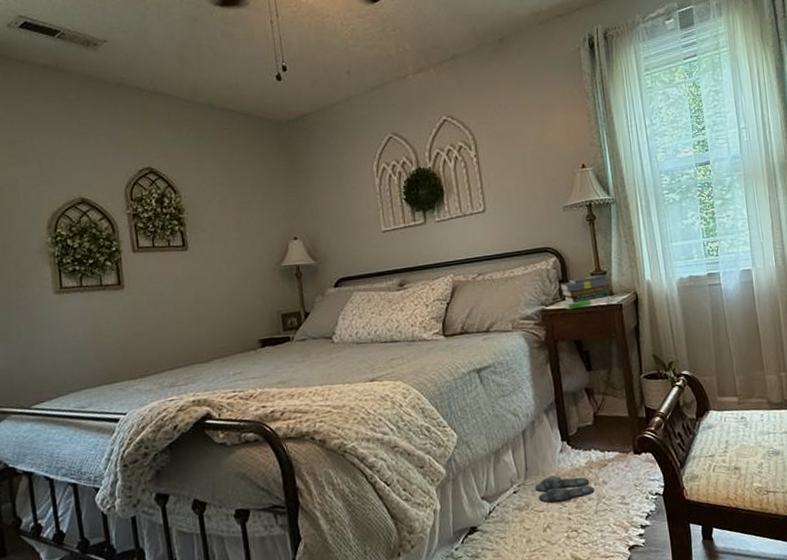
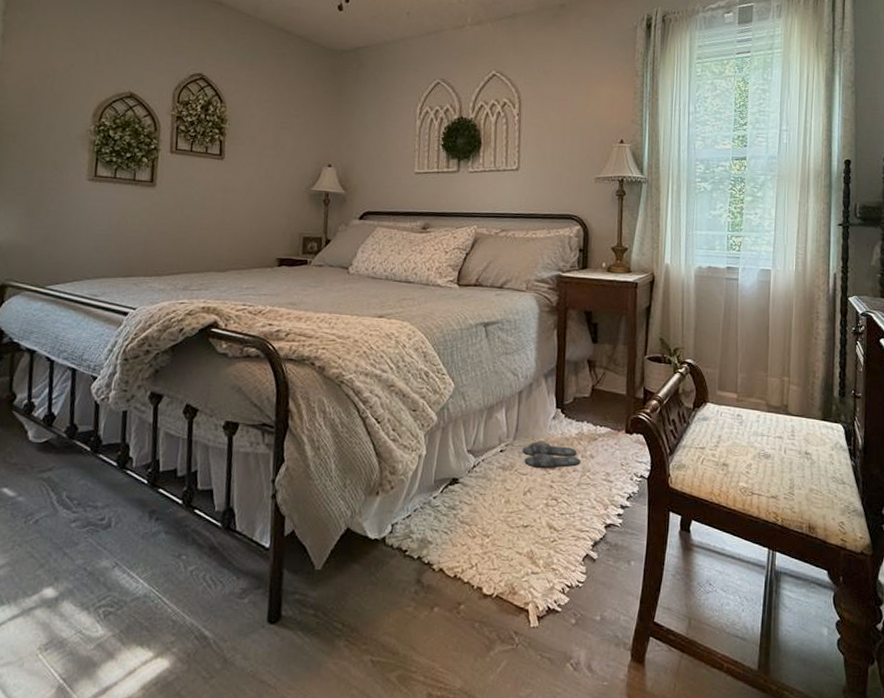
books: present [559,275,612,310] -> none [576,250,628,280]

